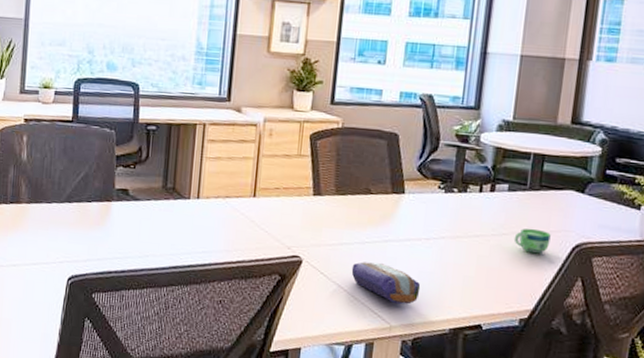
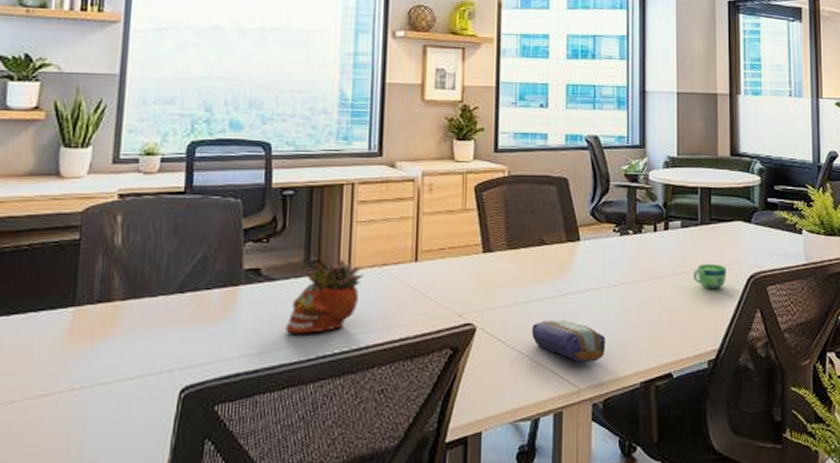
succulent planter: none [146,189,210,247] -> present [285,260,364,334]

